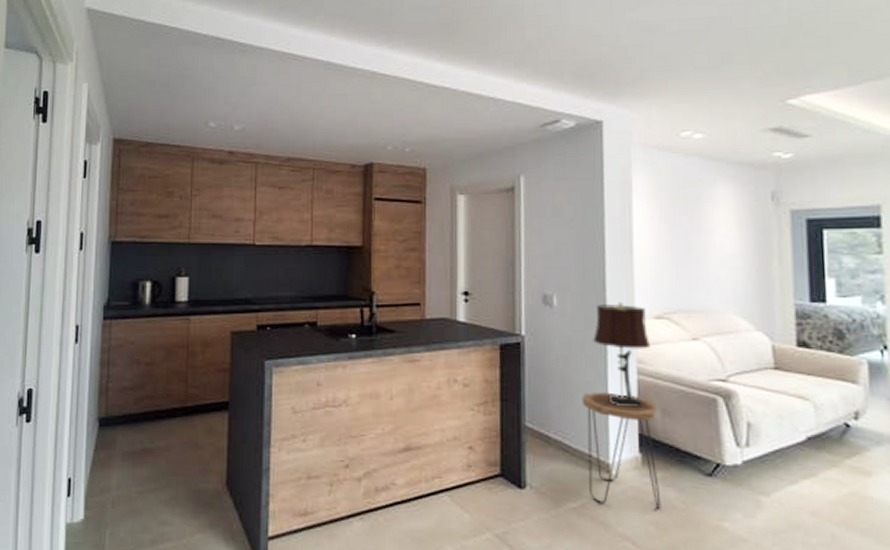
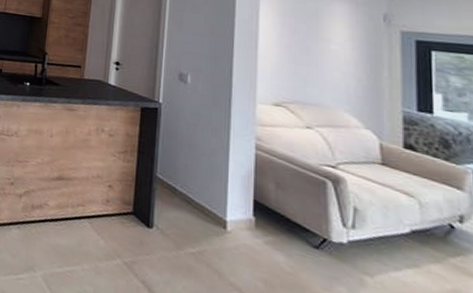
side table: present [582,392,661,508] -> none [206,158,271,268]
table lamp: present [593,301,650,408] -> none [219,87,268,178]

